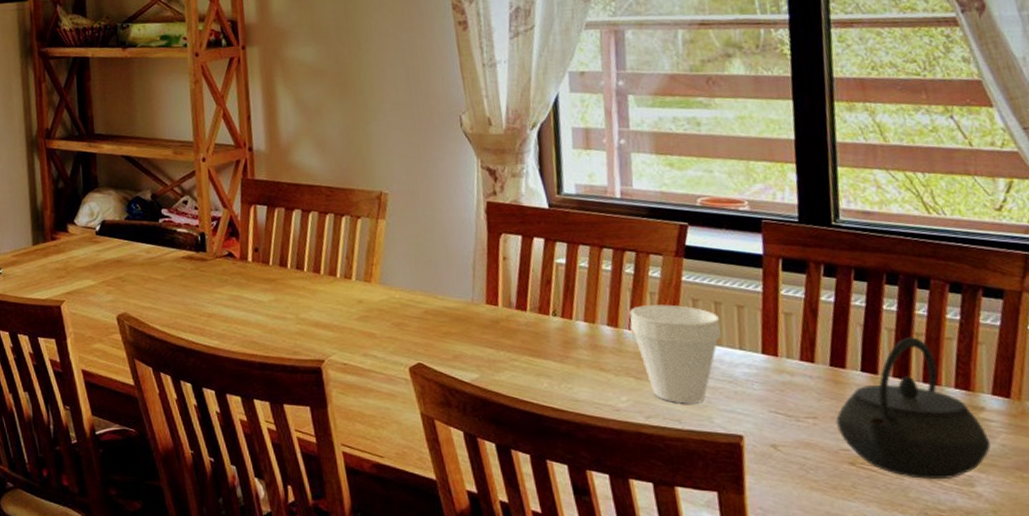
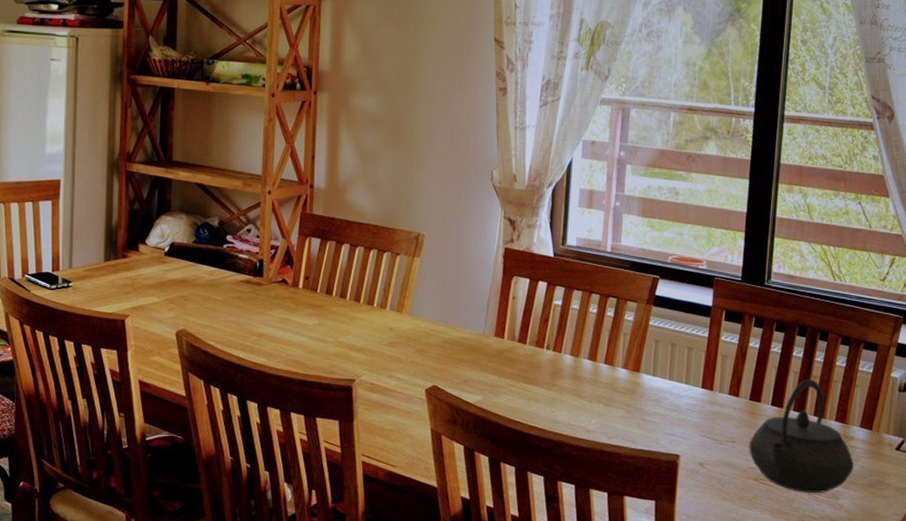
cup: present [629,304,721,404] -> none [605,344,674,427]

